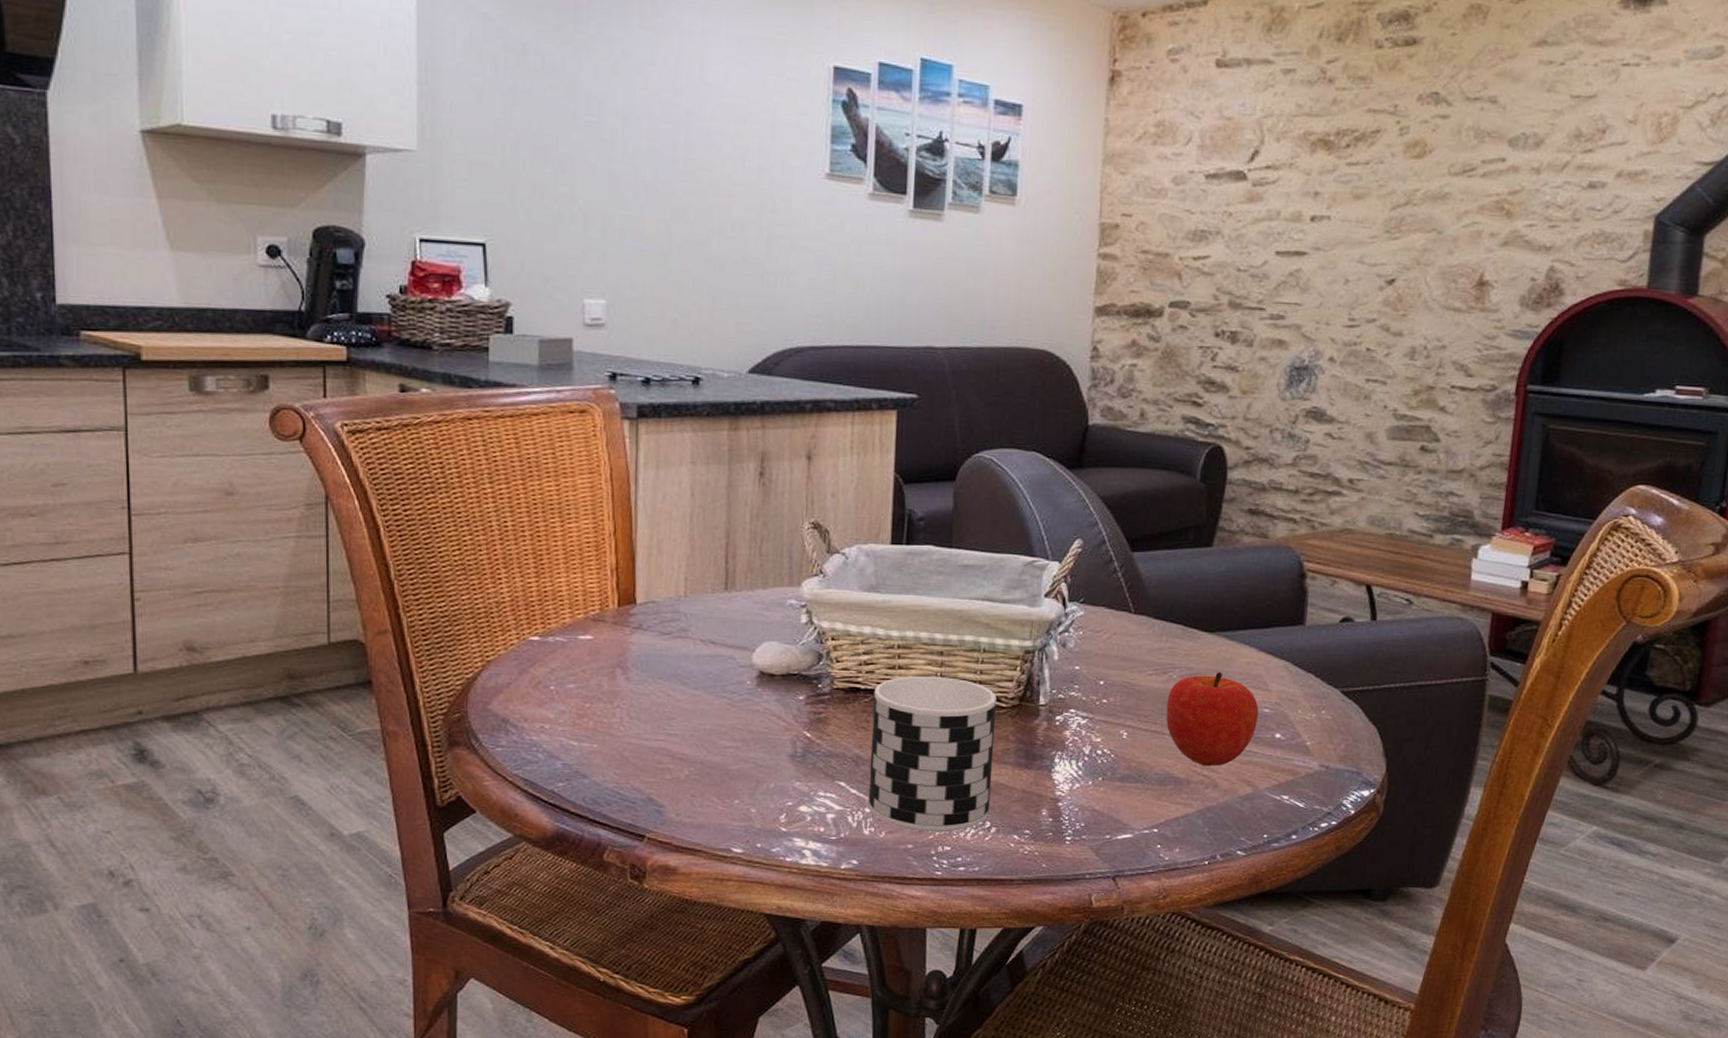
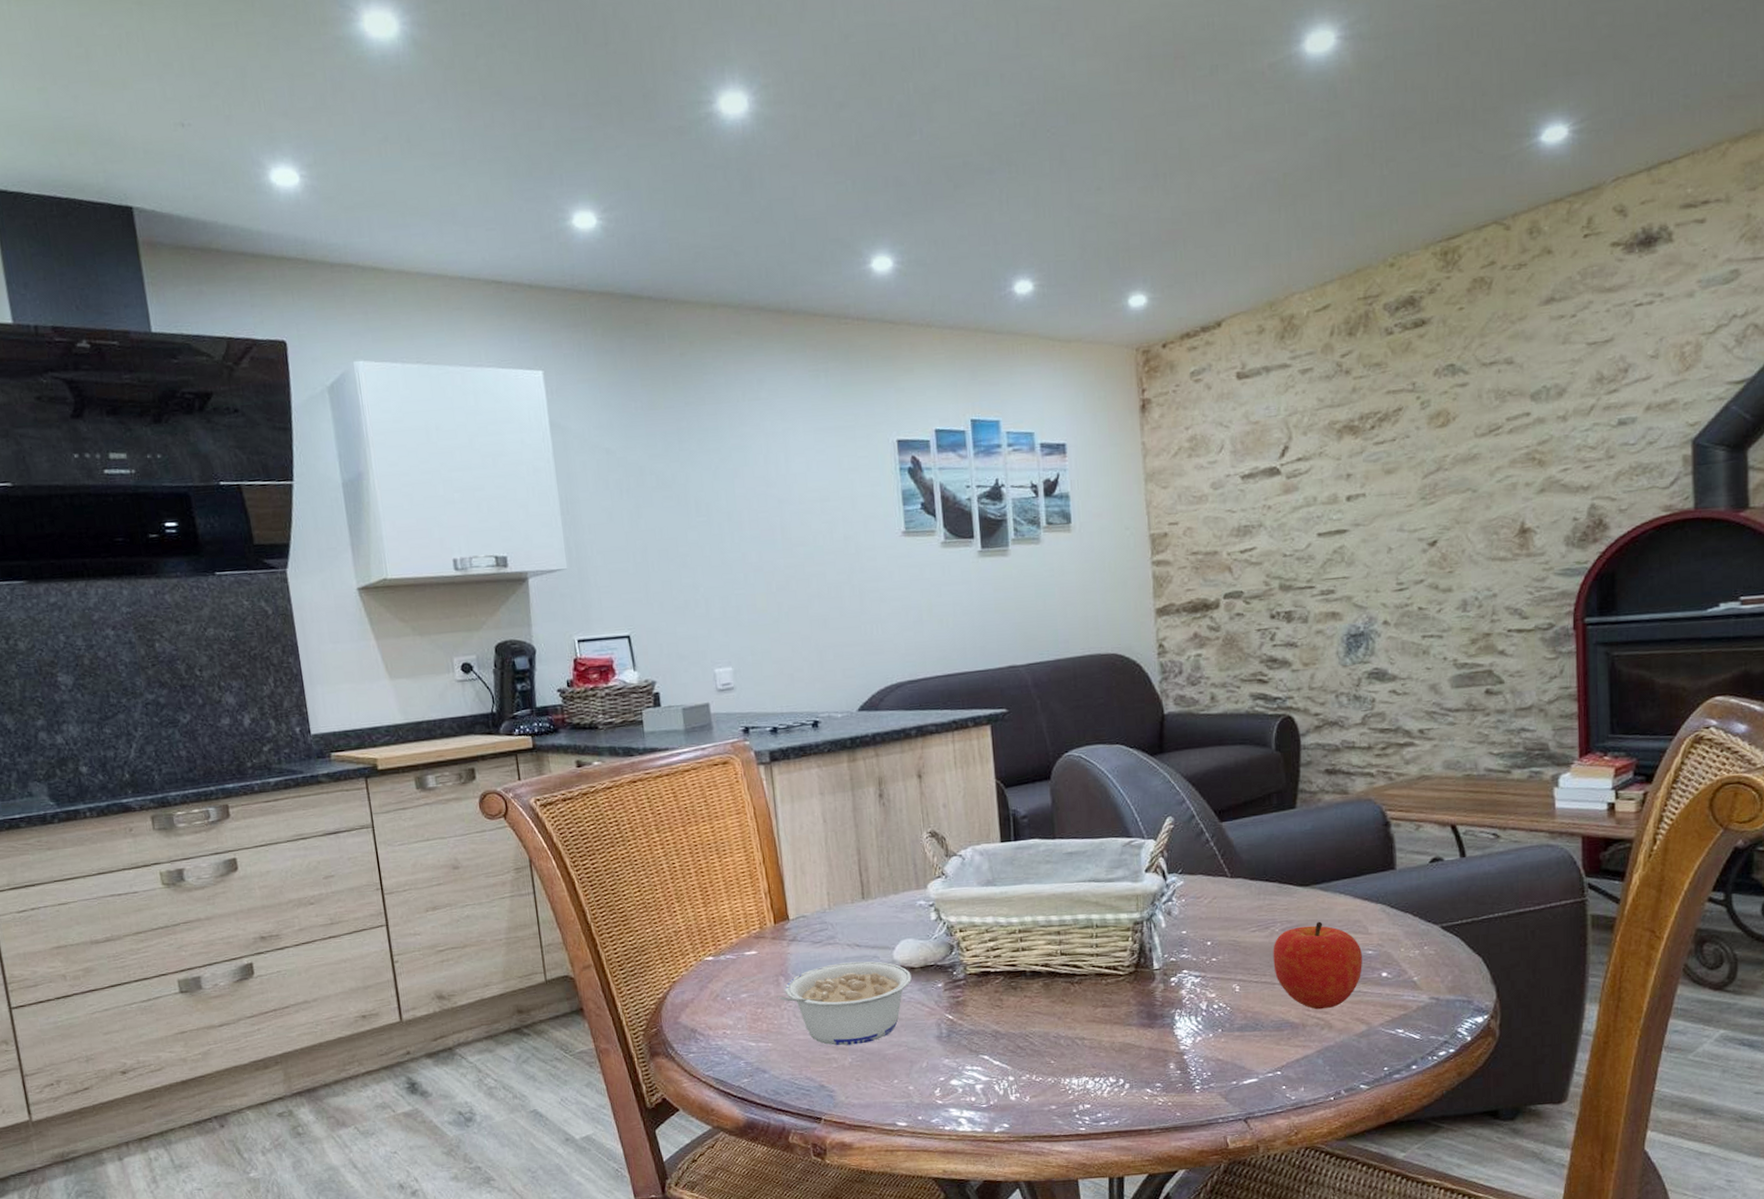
legume: none [610,660,770,756] -> present [777,961,912,1046]
cup: present [868,675,996,833] -> none [1003,953,1121,1094]

